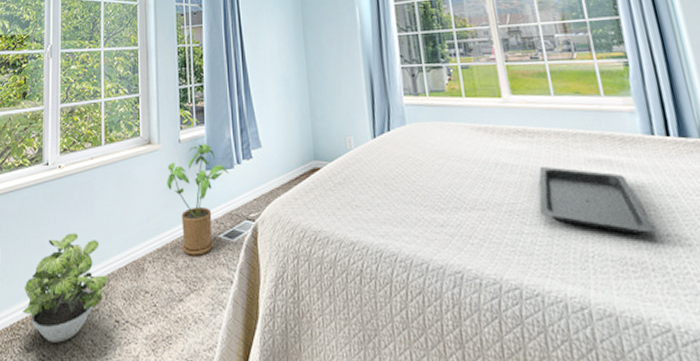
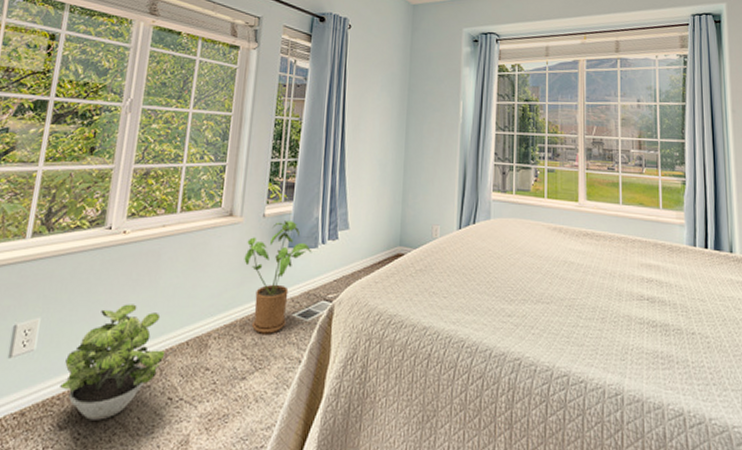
serving tray: present [538,167,657,235] -> none [594,268,685,332]

